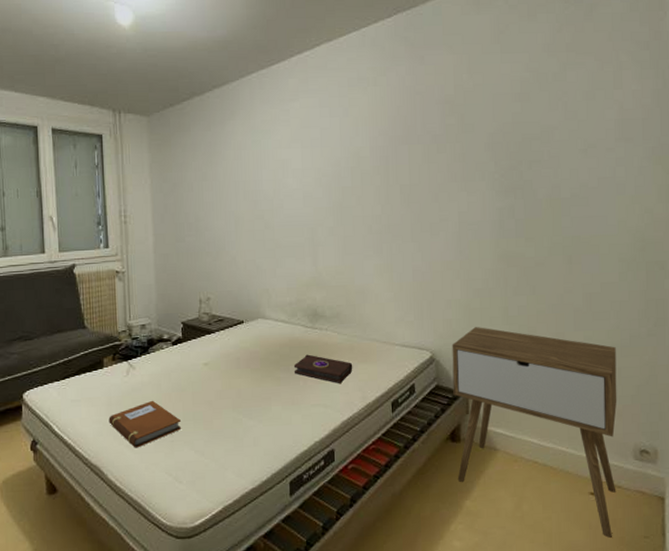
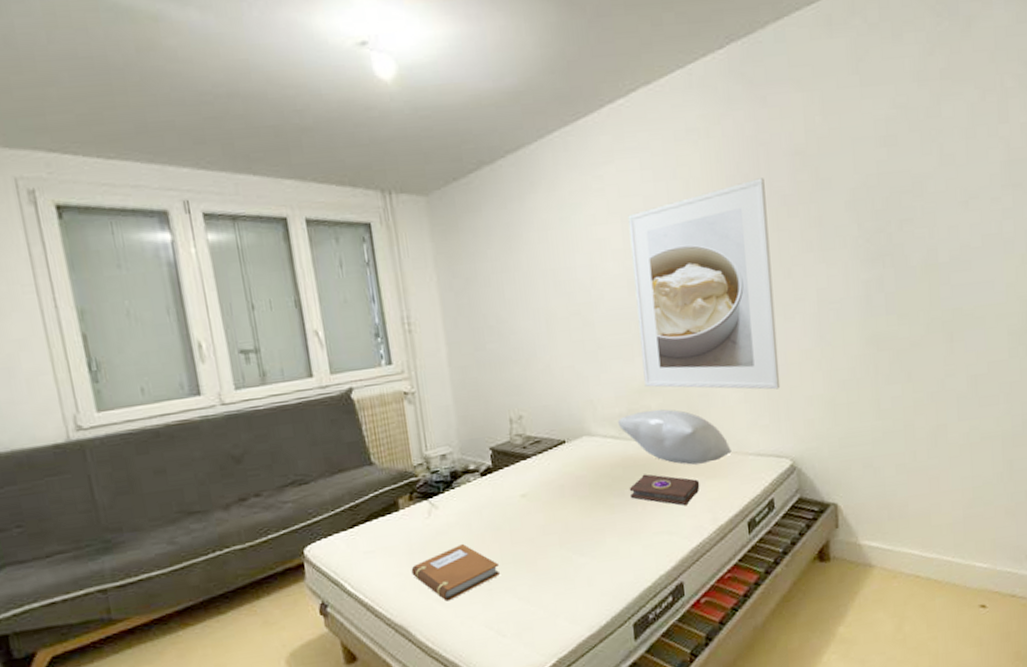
pillow: none [287,301,381,350] -> present [617,409,732,465]
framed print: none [307,120,425,292] -> present [628,178,781,390]
nightstand: present [452,327,617,539] -> none [815,425,1010,655]

